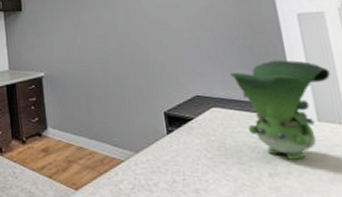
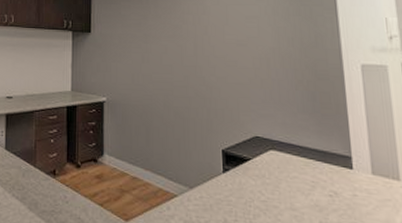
toy figurine: present [229,60,330,161] -> none [290,108,388,212]

